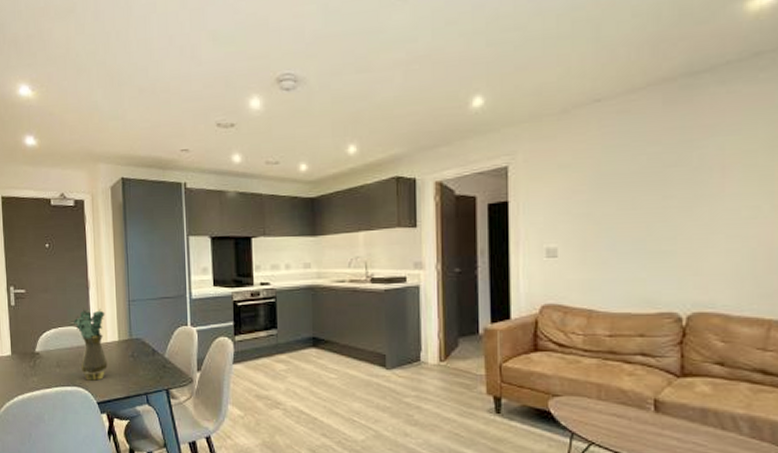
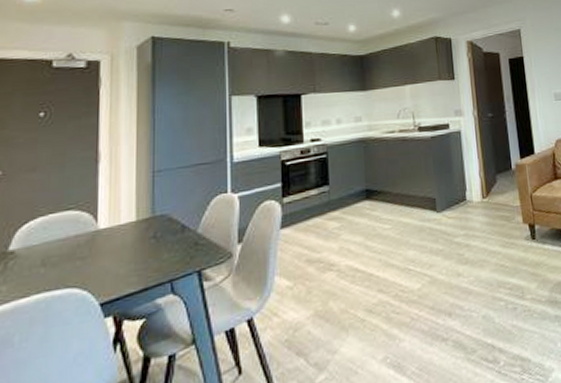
vase: present [74,307,108,381] -> none [73,184,120,278]

